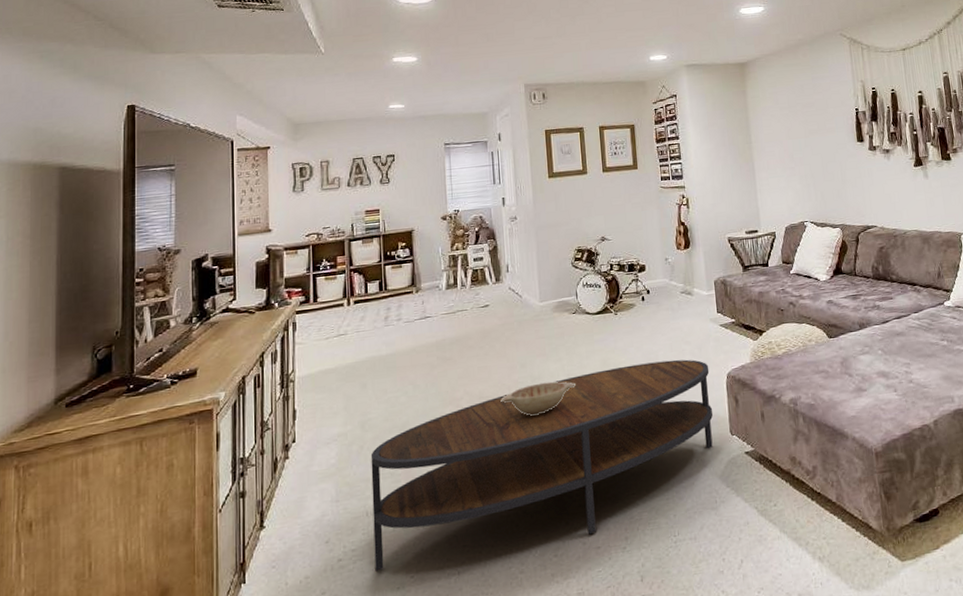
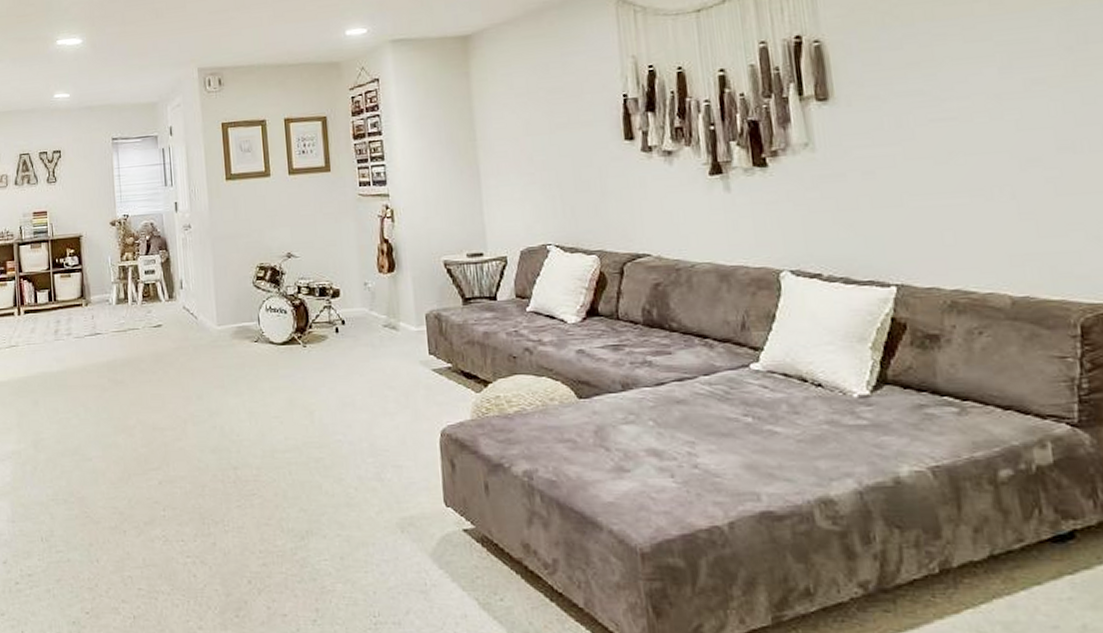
coffee table: present [370,359,714,571] -> none [44,407,423,601]
decorative bowl: present [500,381,577,416] -> none [175,418,259,455]

